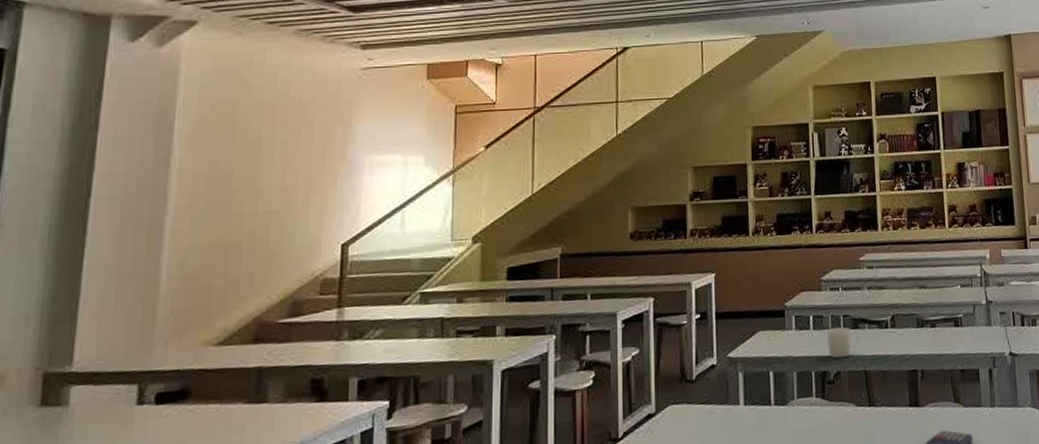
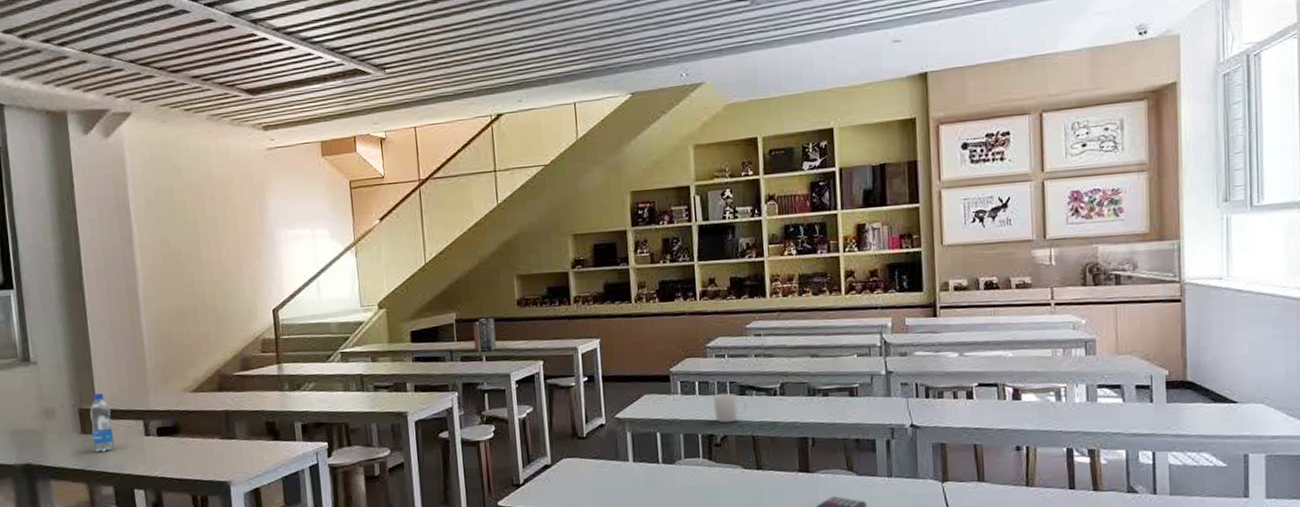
bottle: none [54,351,92,431] -> present [90,393,114,452]
books: none [579,252,604,290] -> present [472,318,497,352]

